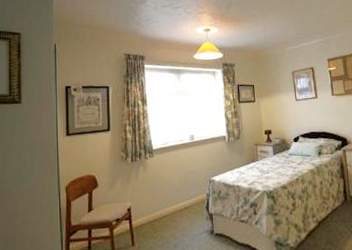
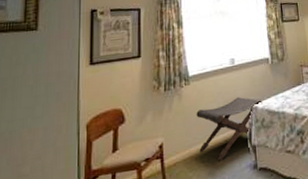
footstool: none [159,170,219,225] -> present [196,96,263,161]

